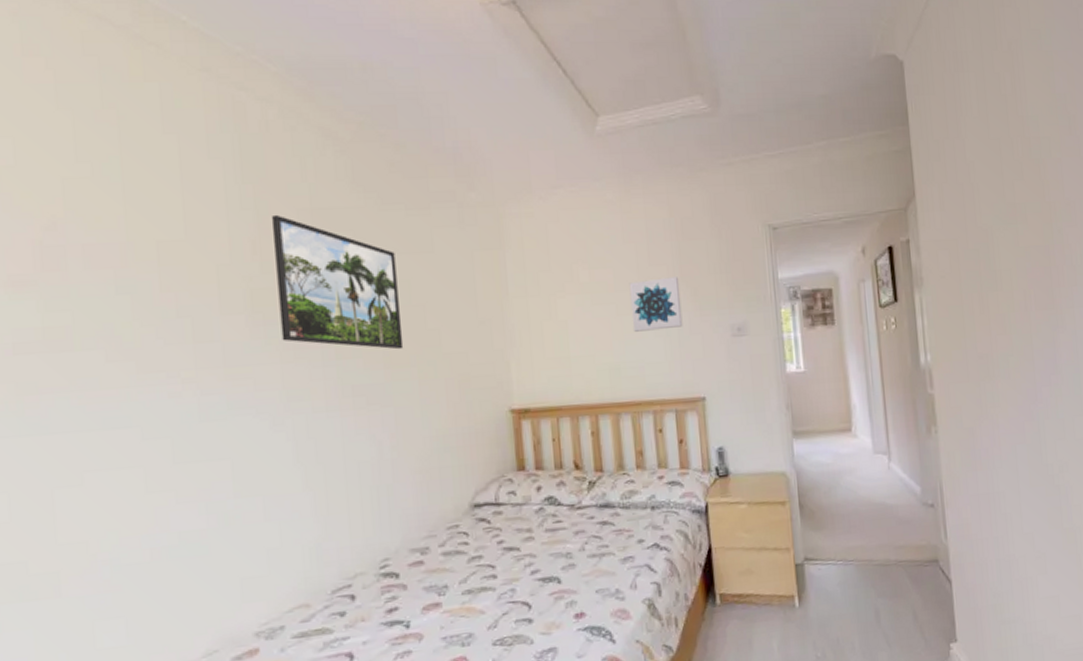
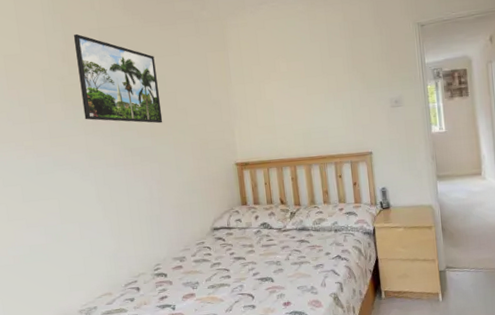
wall art: present [629,277,683,332] -> none [315,65,355,106]

